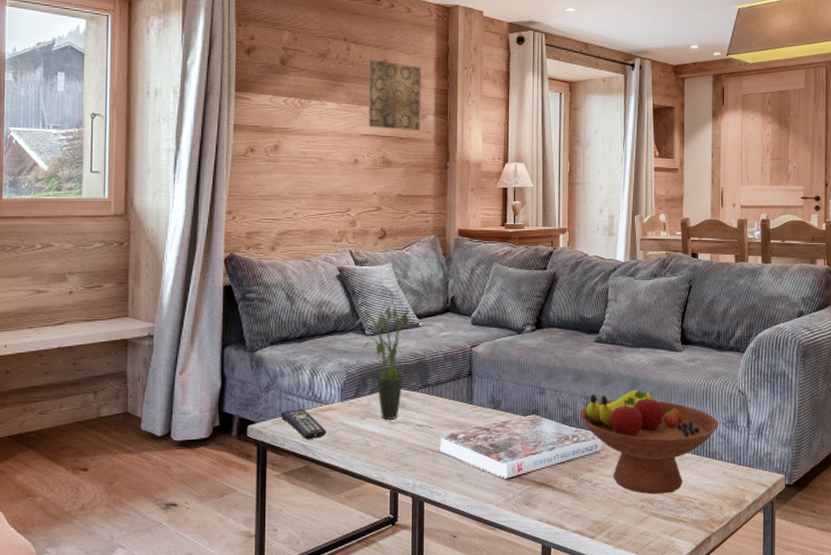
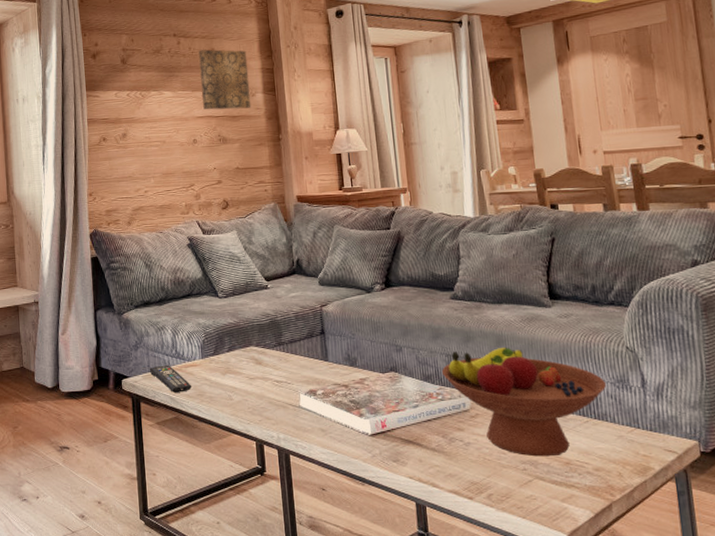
potted plant: present [355,301,409,420] -> none [208,265,258,376]

